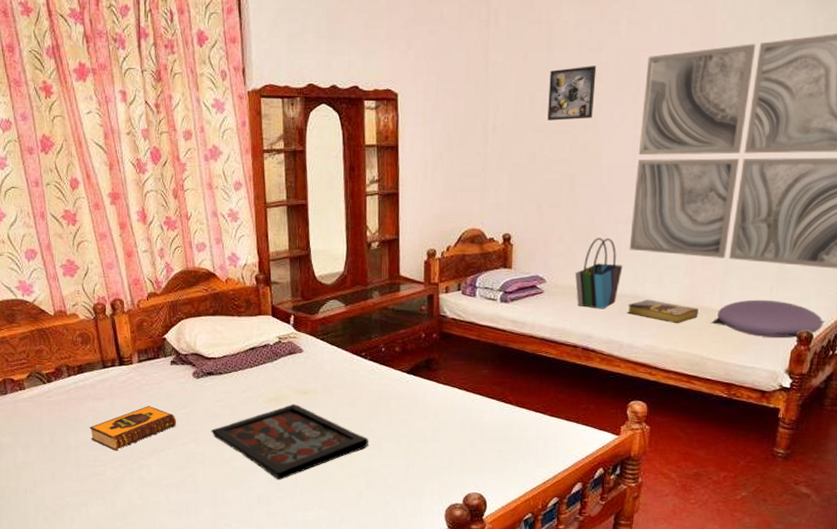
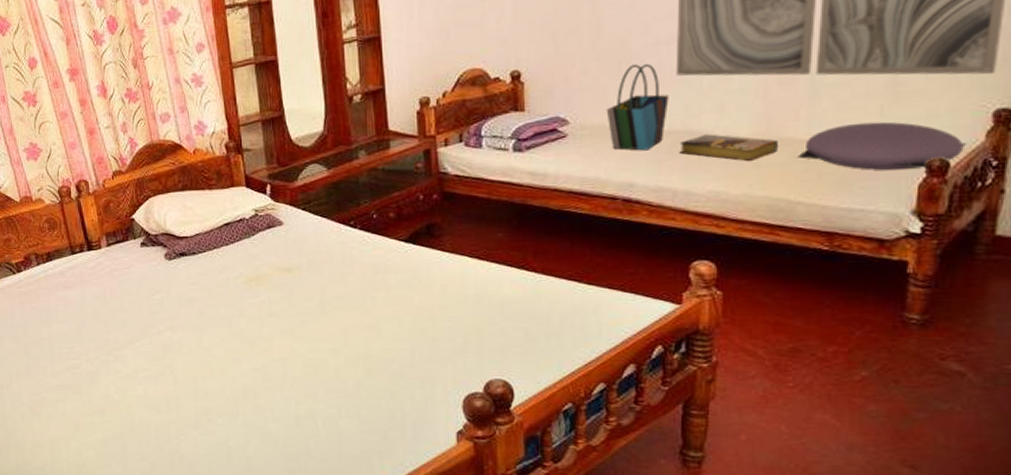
hardback book: present [89,406,177,451] -> none [61,293,151,342]
tray: present [211,403,368,481] -> none [188,283,365,370]

